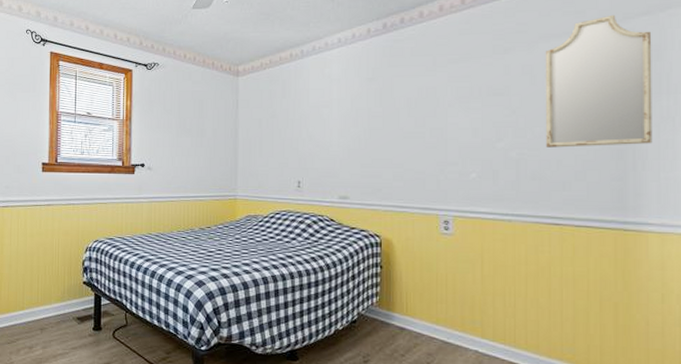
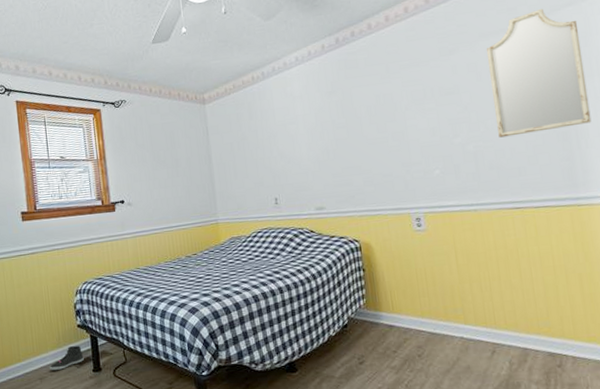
sneaker: none [51,301,86,323] -> present [50,345,84,371]

